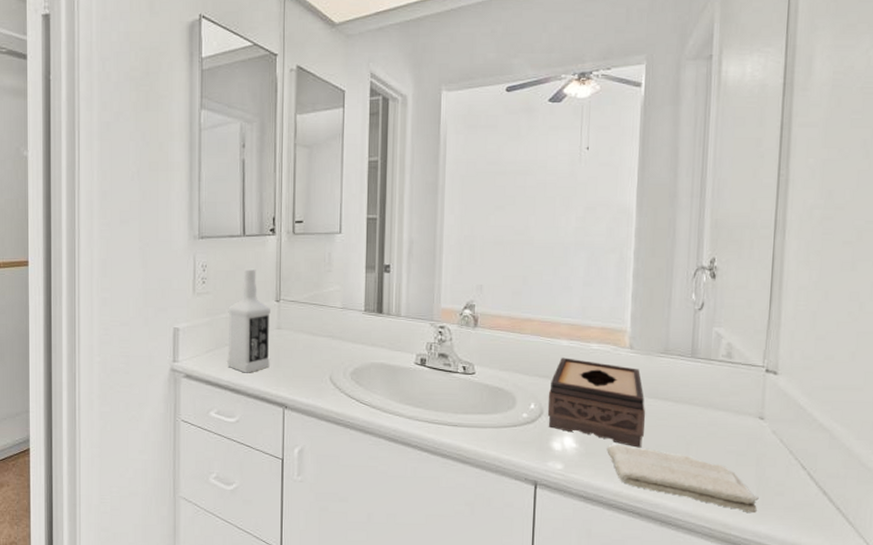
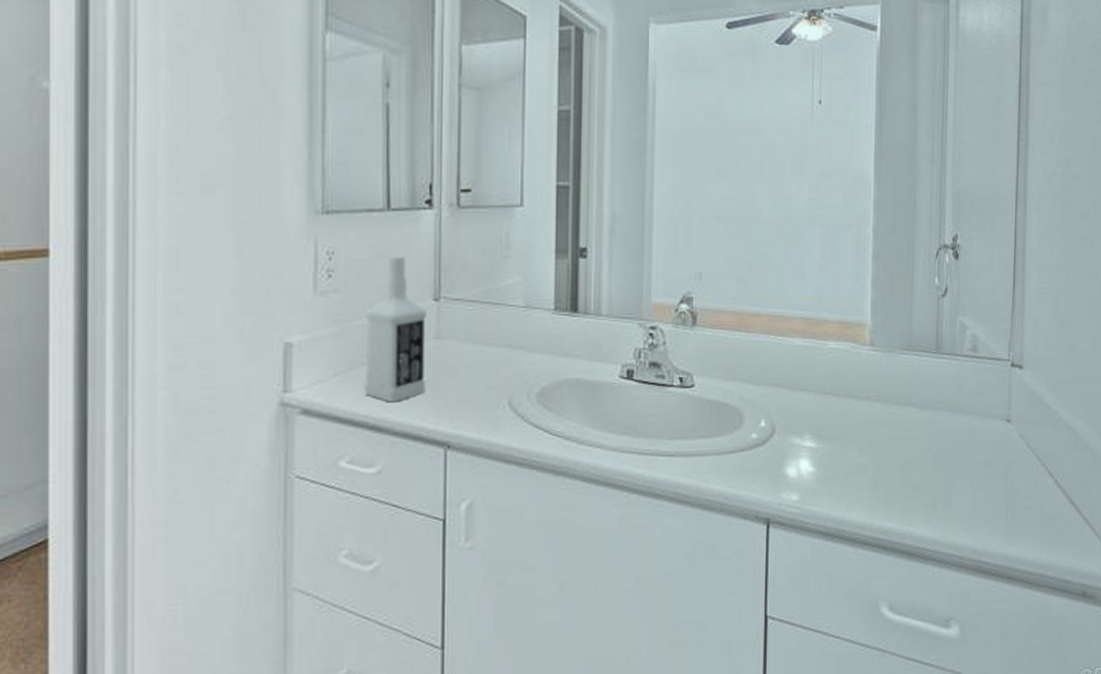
tissue box: present [547,357,645,448] -> none [780,360,888,467]
washcloth: present [607,444,759,514] -> none [848,463,1008,534]

